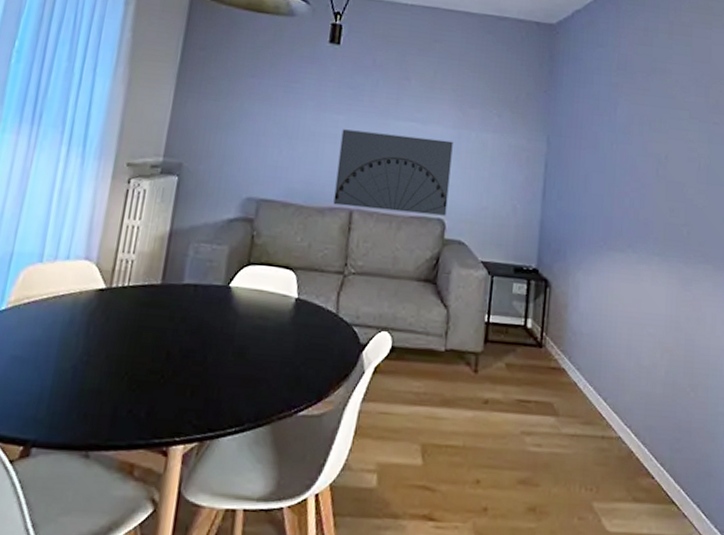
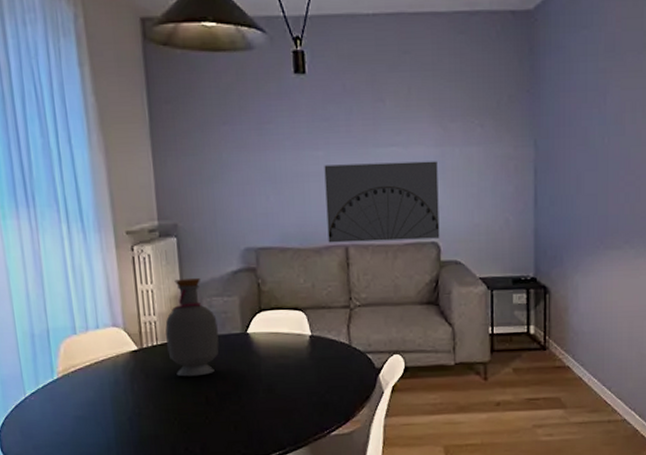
bottle: none [137,219,200,327] -> present [165,277,219,377]

